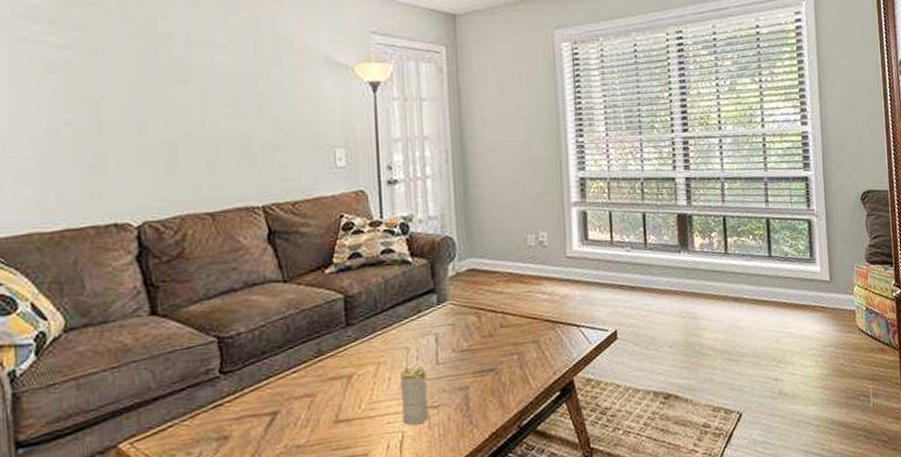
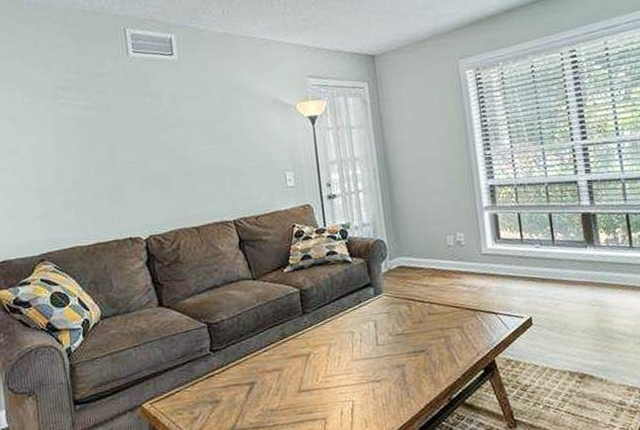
candle: present [400,365,429,426] -> none [347,346,373,396]

